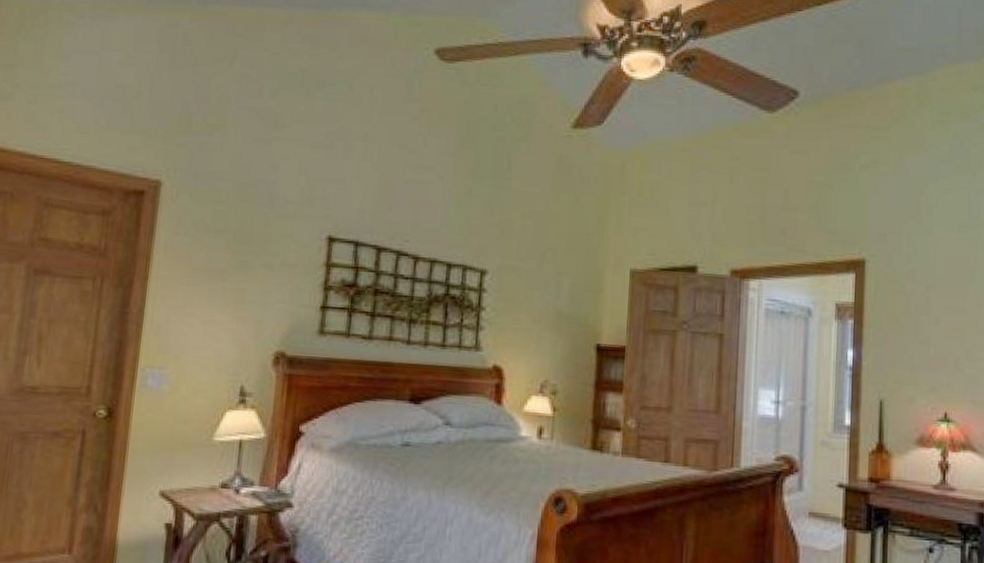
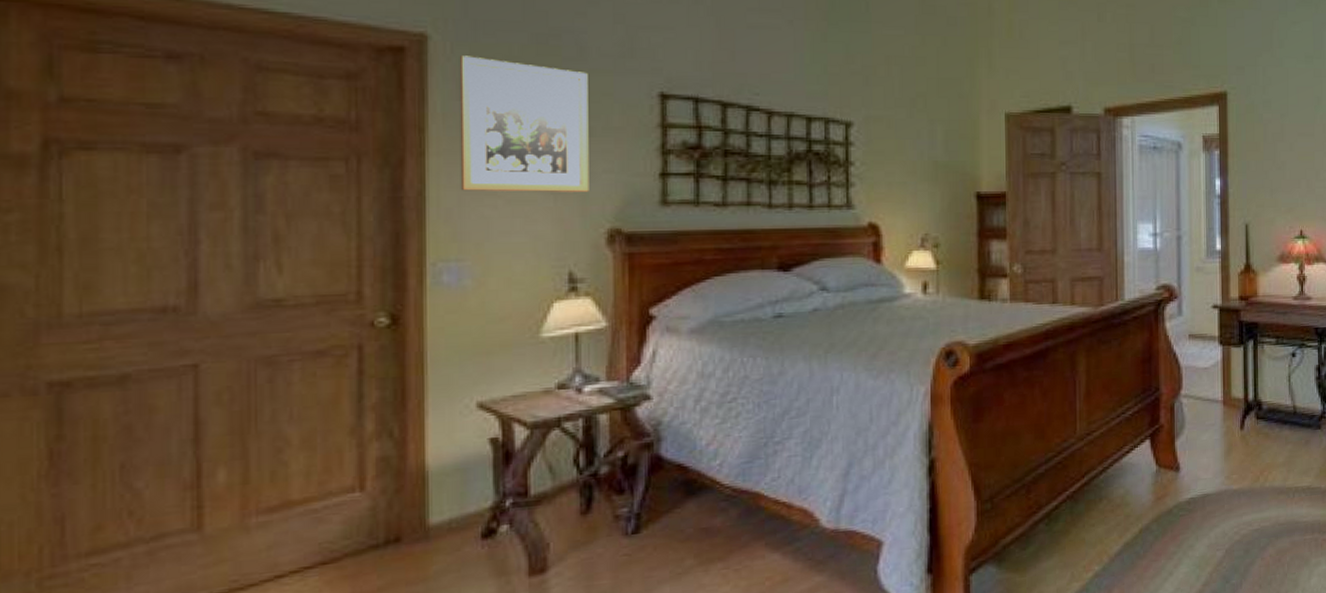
wall art: none [169,199,274,318] -> present [460,55,589,192]

